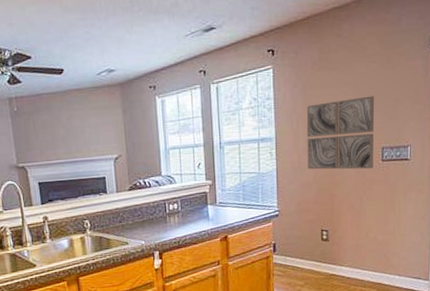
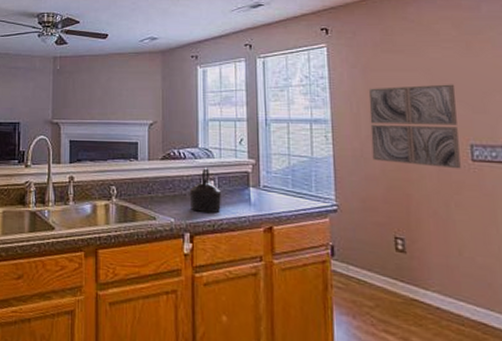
kettle: none [156,192,184,232] -> present [189,167,221,212]

